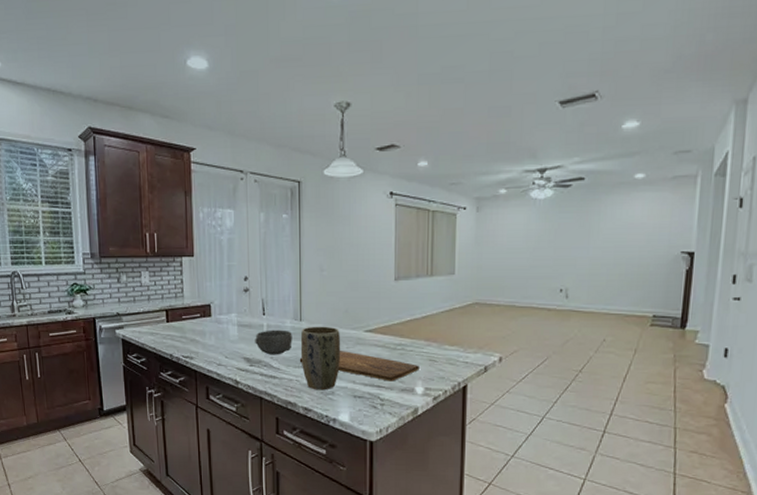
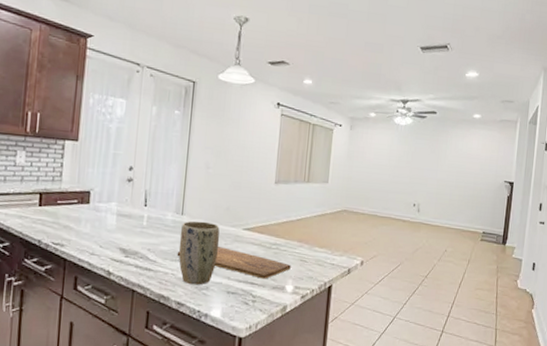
bowl: present [255,330,292,355] -> none [133,221,173,248]

